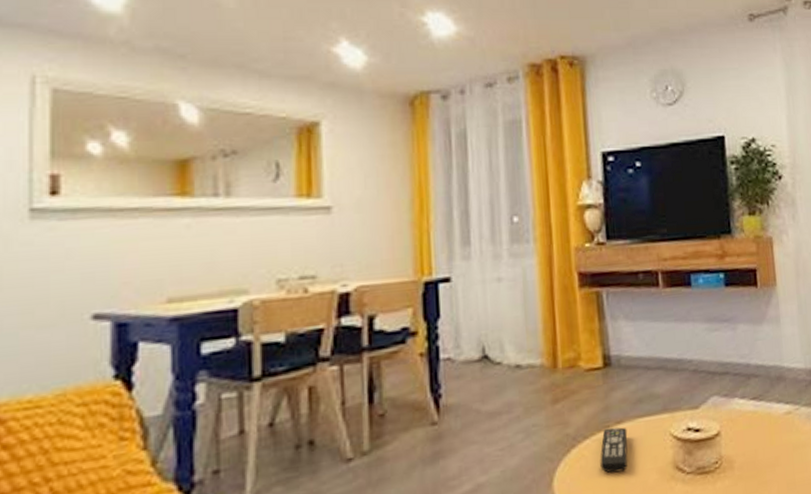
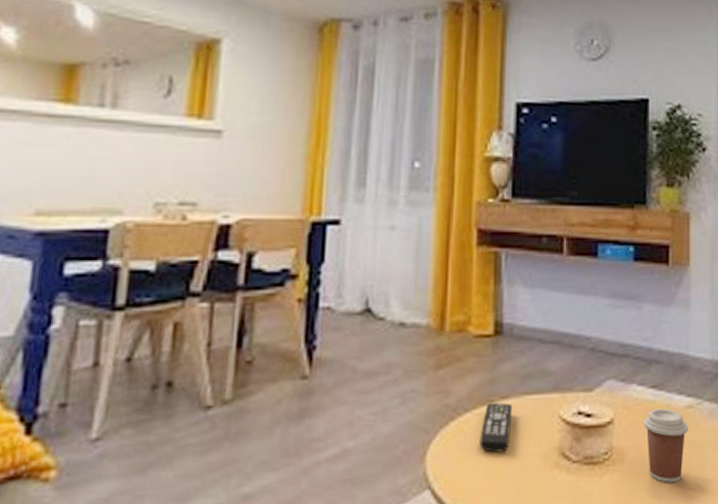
coffee cup: none [748,417,789,483] -> present [644,408,688,483]

